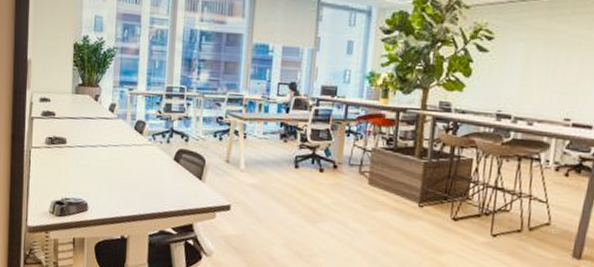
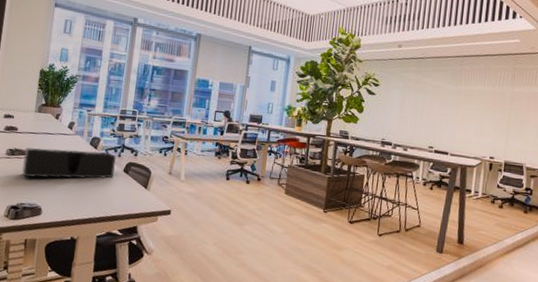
desk organizer: none [64,135,164,170] -> present [22,147,116,179]

